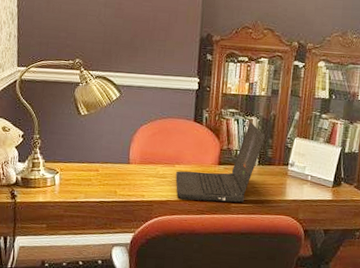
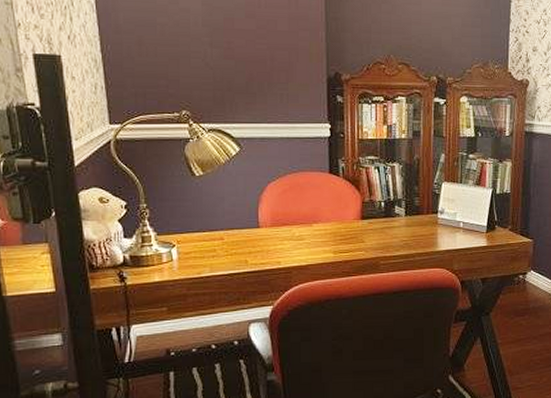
laptop computer: present [175,122,265,203] -> none [314,169,410,263]

